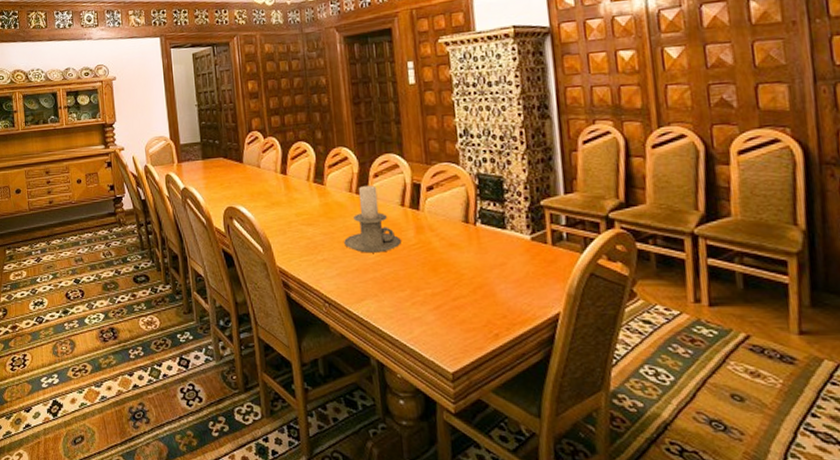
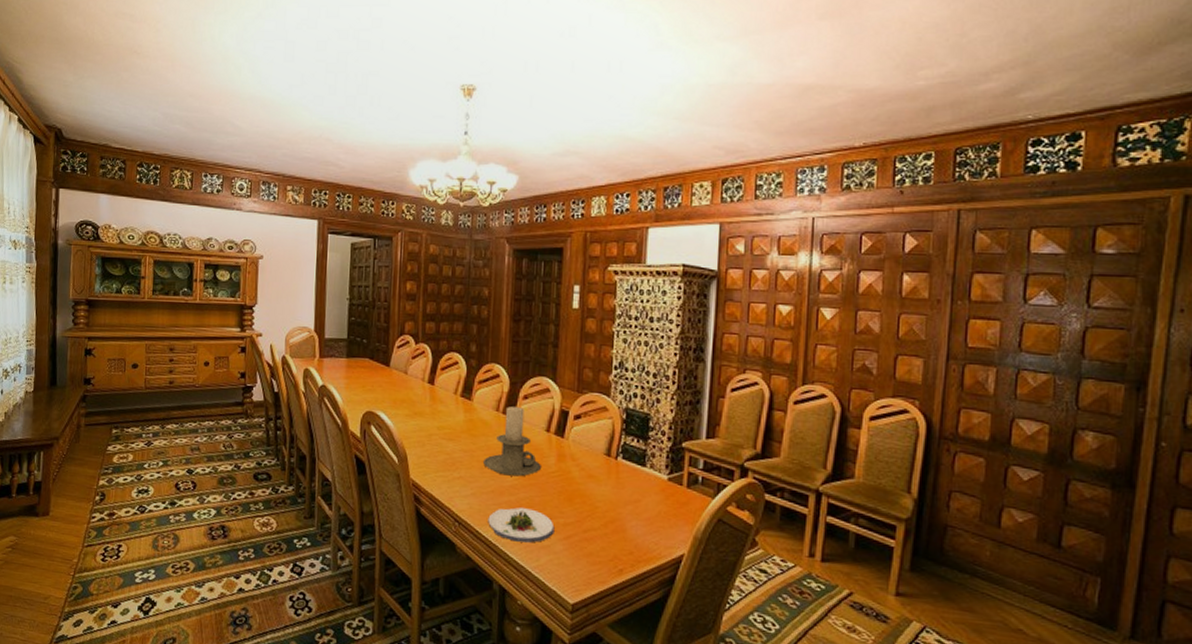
salad plate: none [356,283,424,316] -> present [488,507,555,543]

